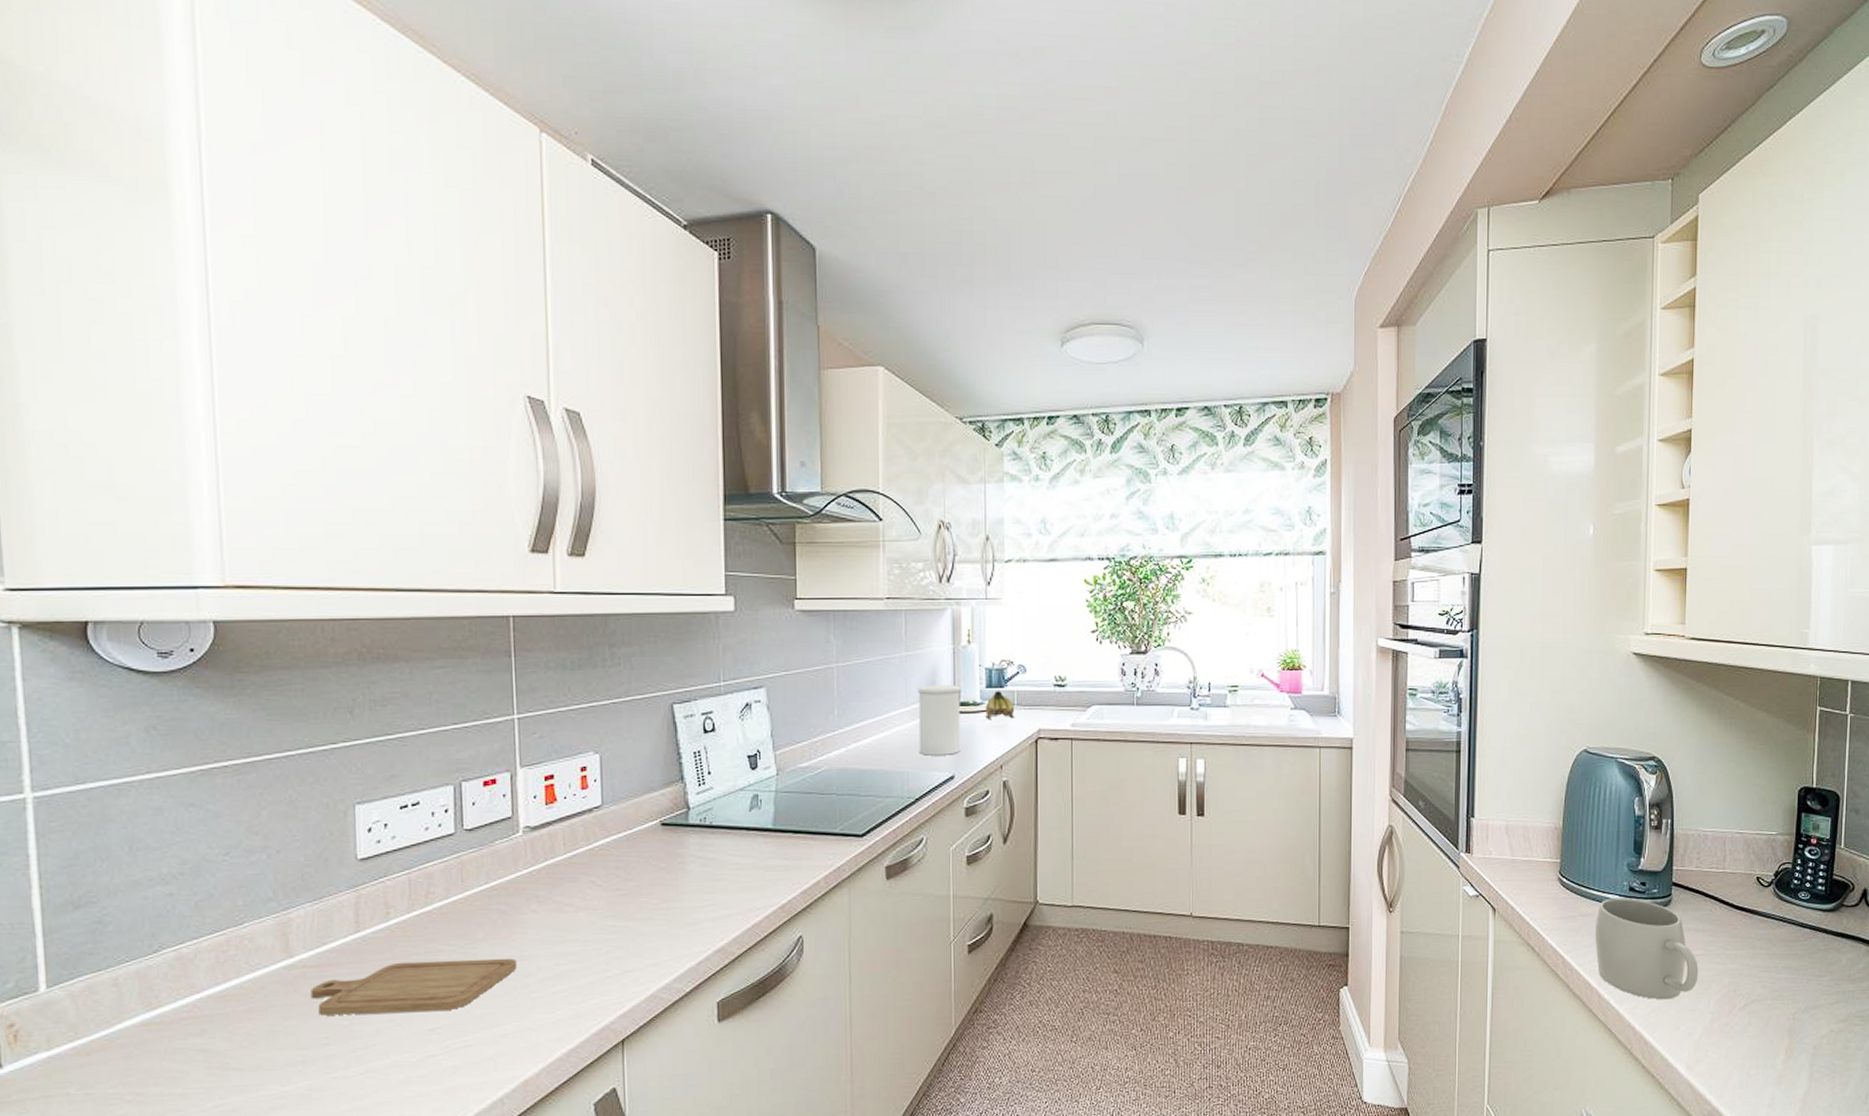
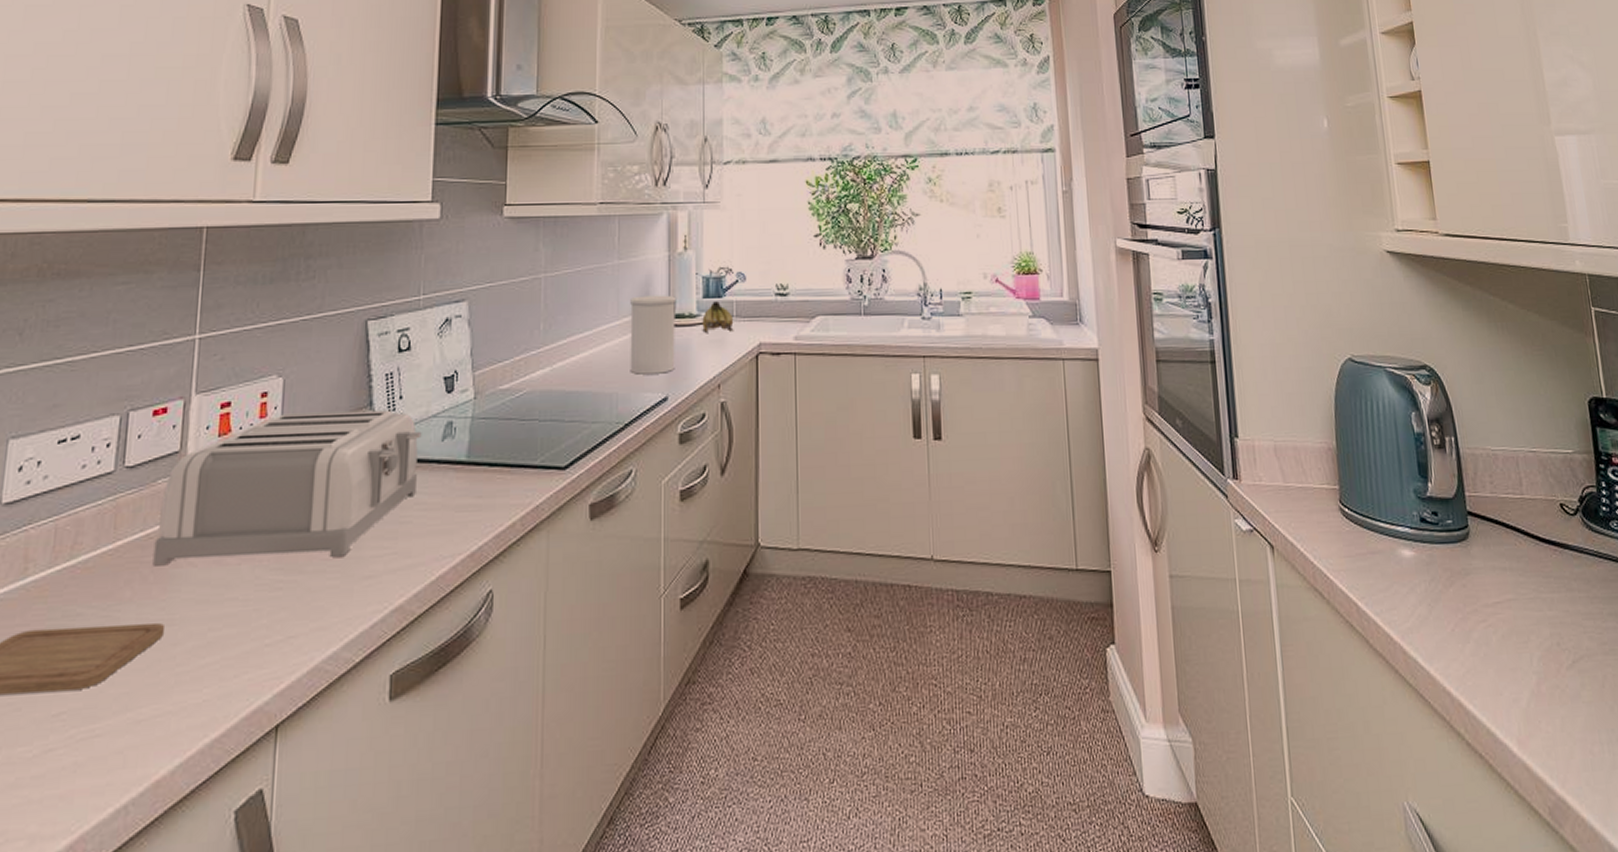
toaster: none [499,783,731,913] -> present [152,409,422,566]
mug: present [1594,898,1699,1000] -> none [1387,530,1515,657]

